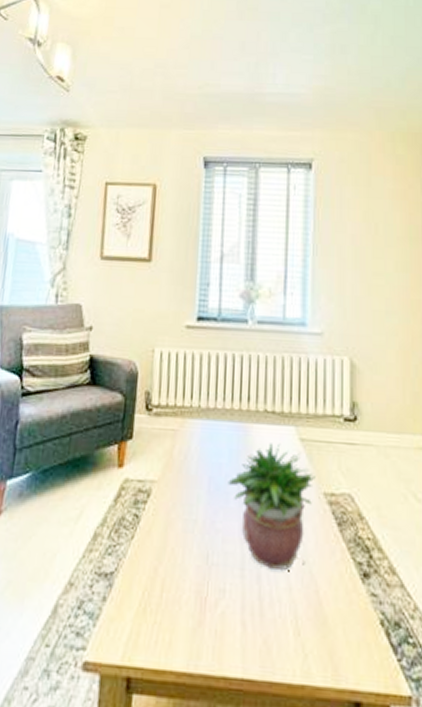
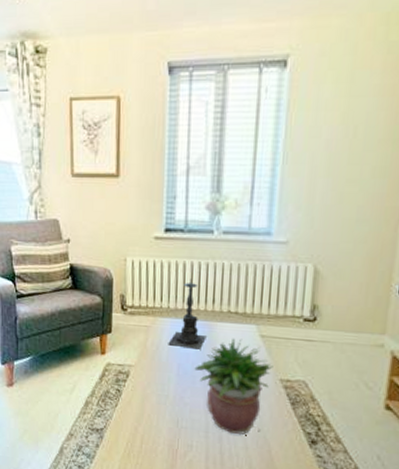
candle holder: none [198,373,241,458] -> present [168,279,206,350]

